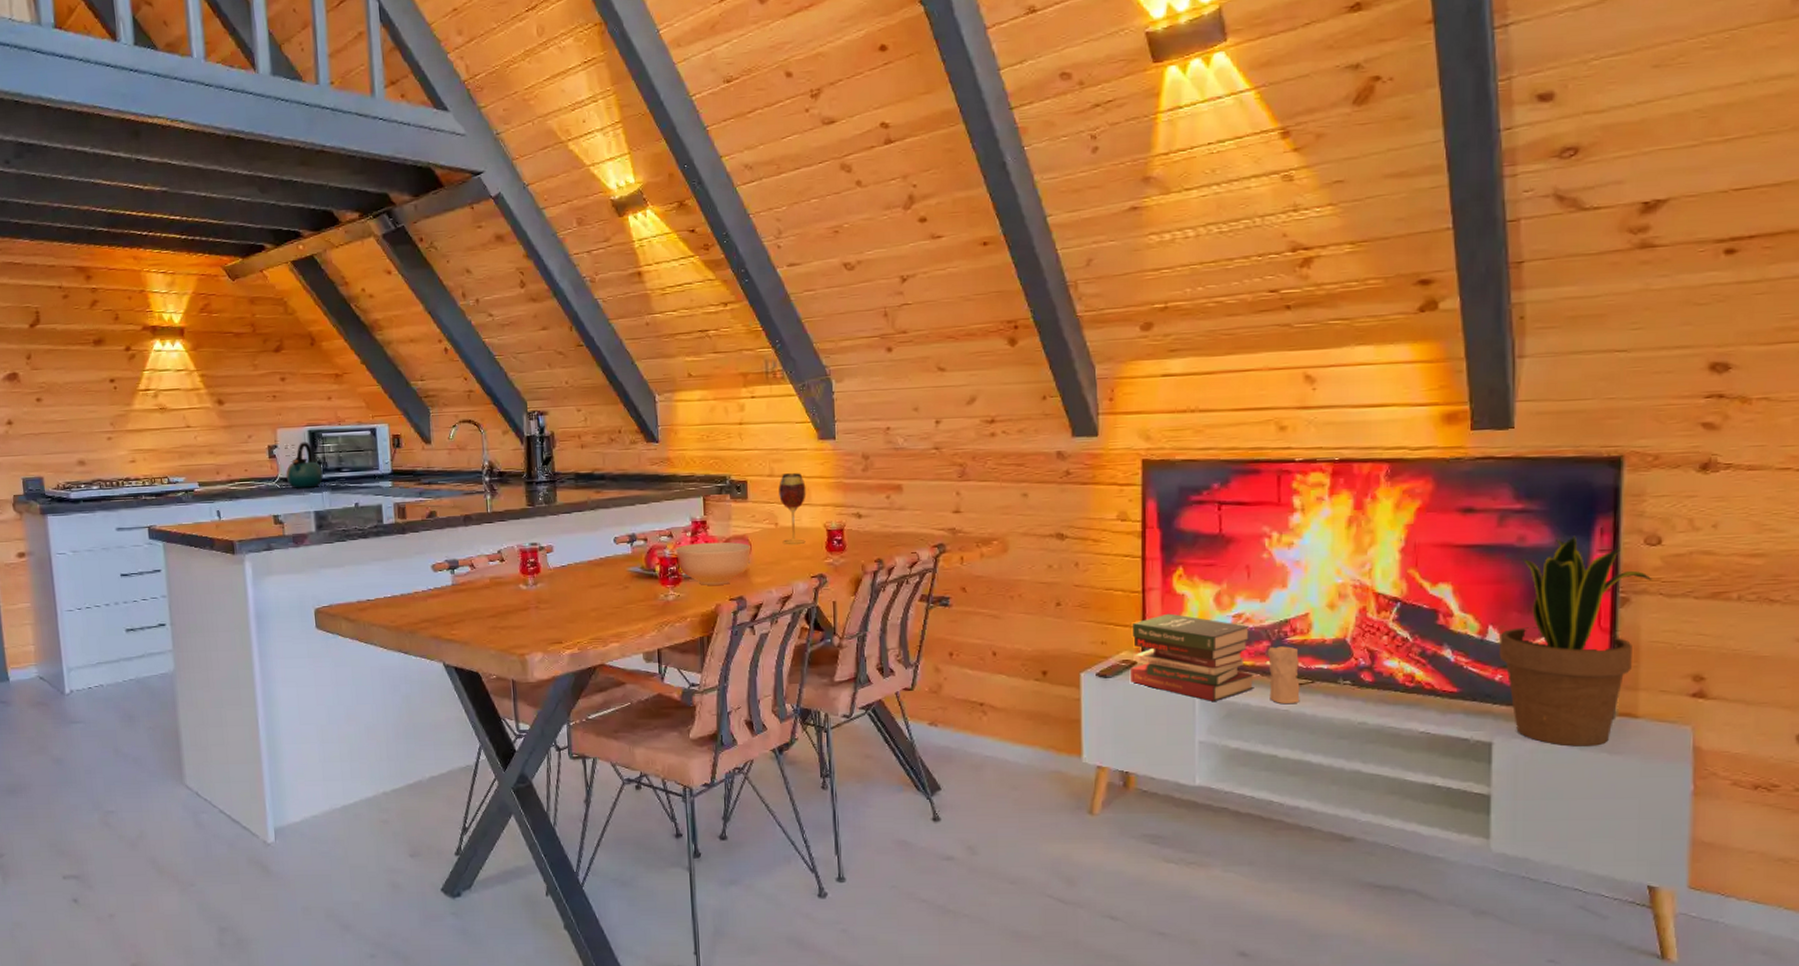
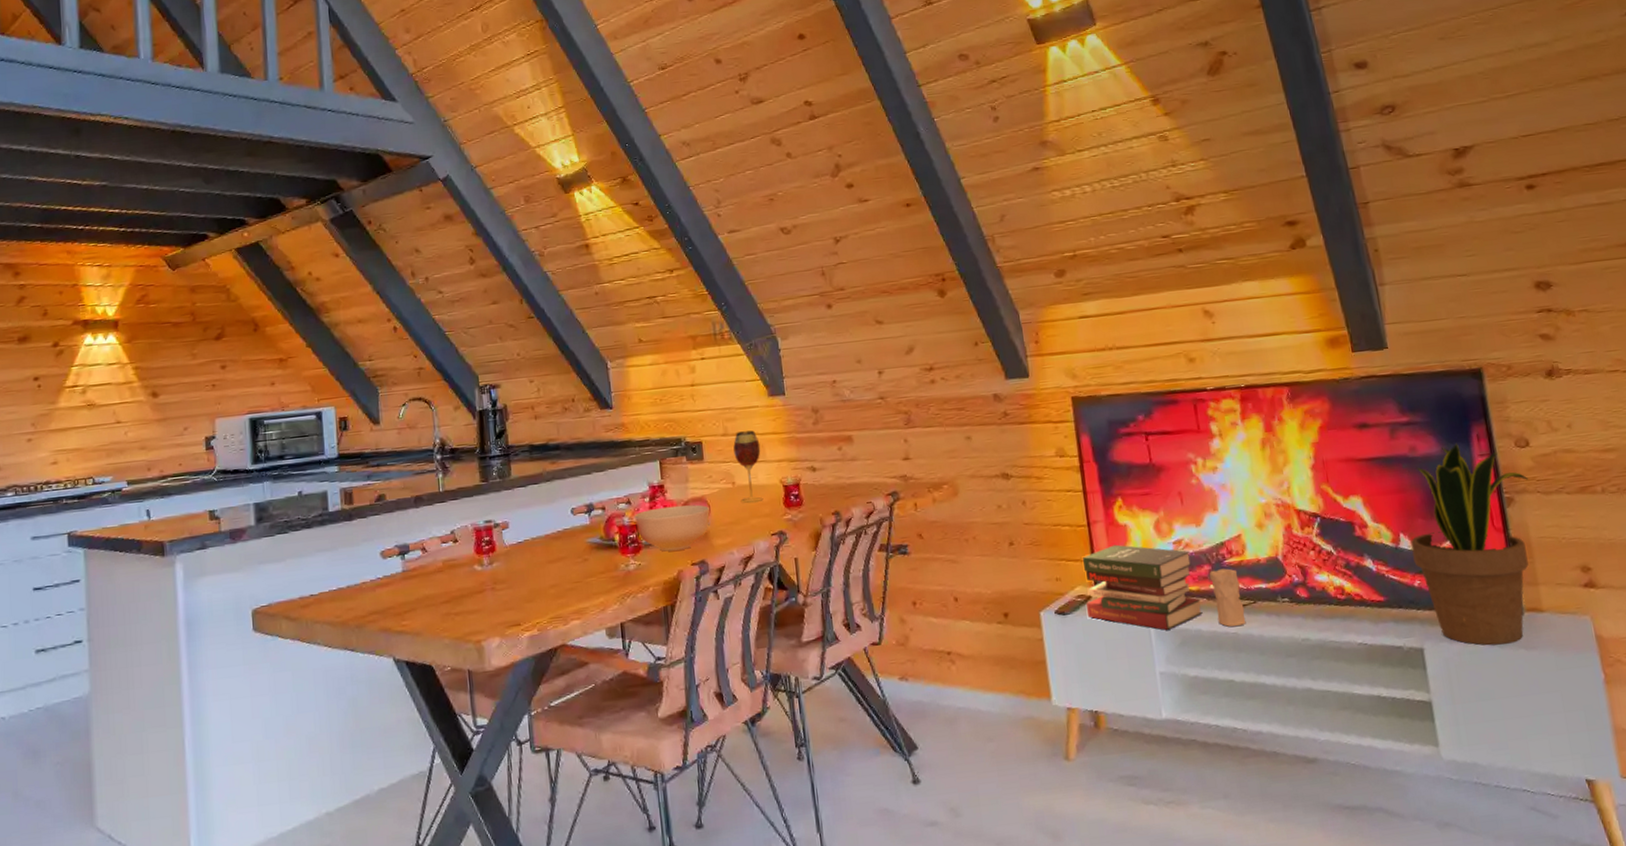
kettle: present [286,442,323,488] -> none [224,430,265,480]

